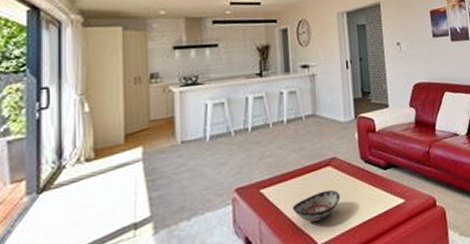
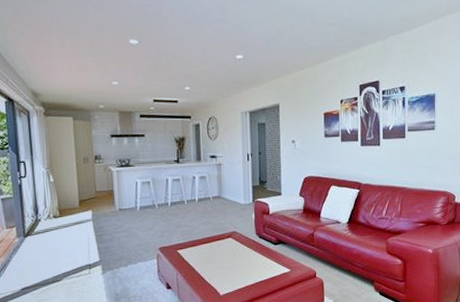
decorative bowl: present [292,189,340,223] -> none [201,256,238,279]

